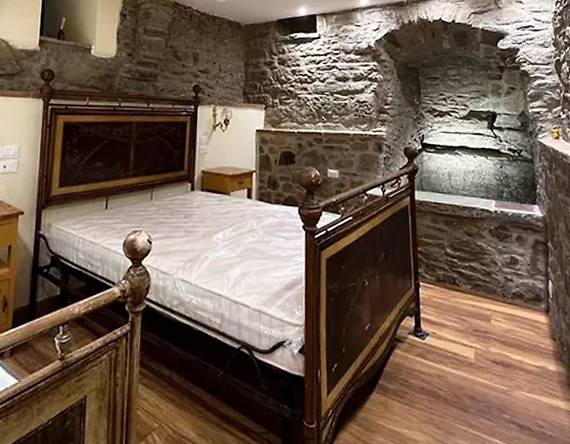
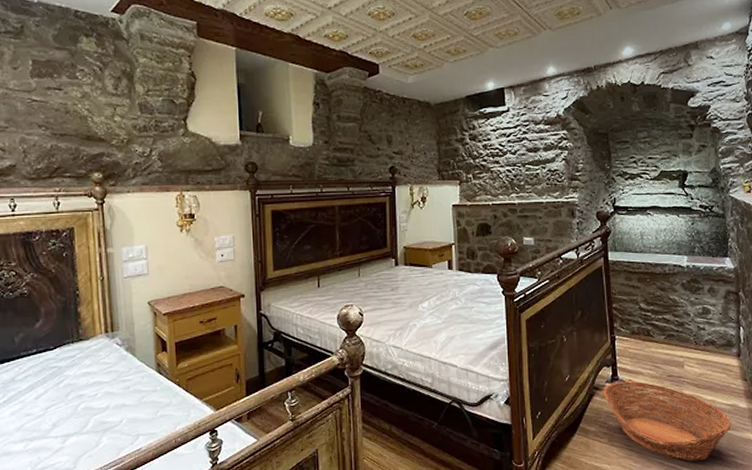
basket: none [405,333,541,430] -> present [603,381,732,461]

